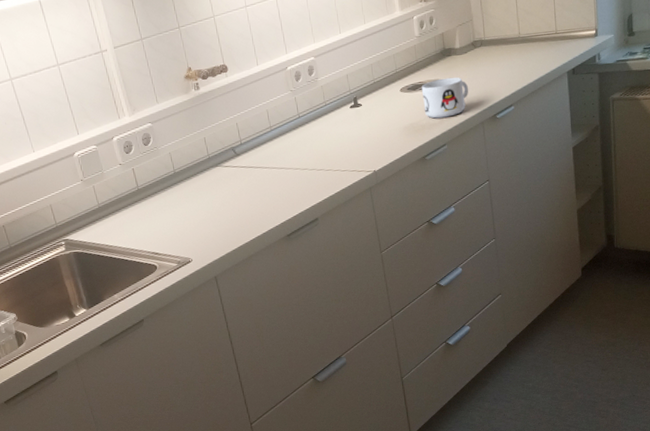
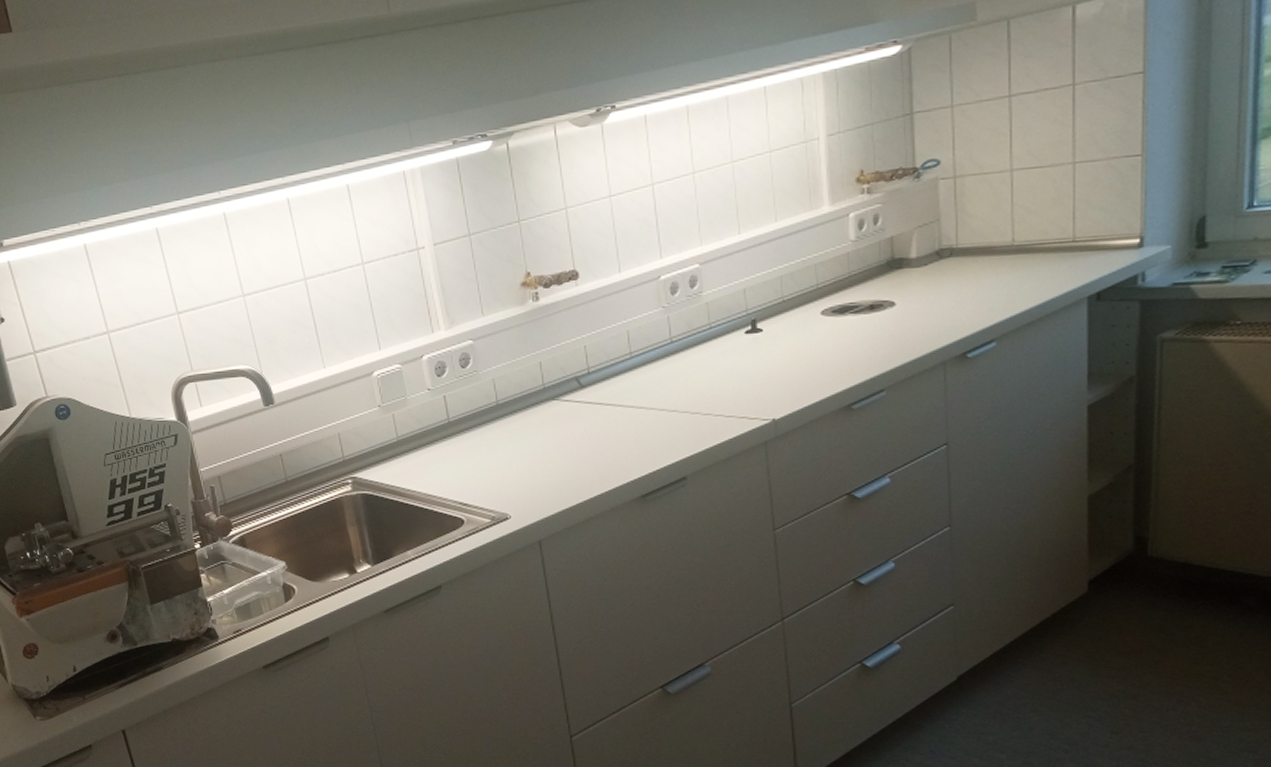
mug: present [421,77,469,119] -> none [853,297,927,354]

